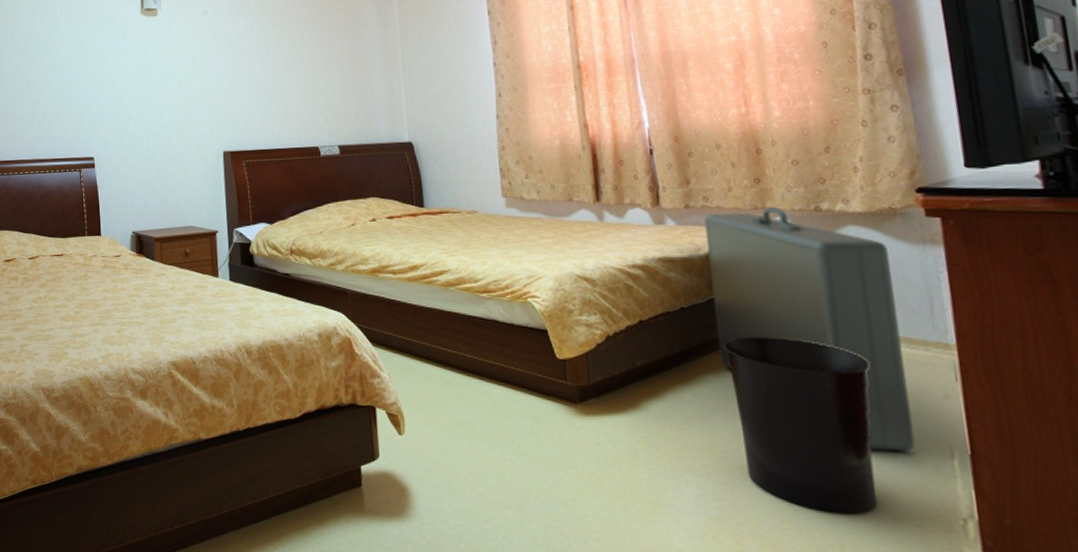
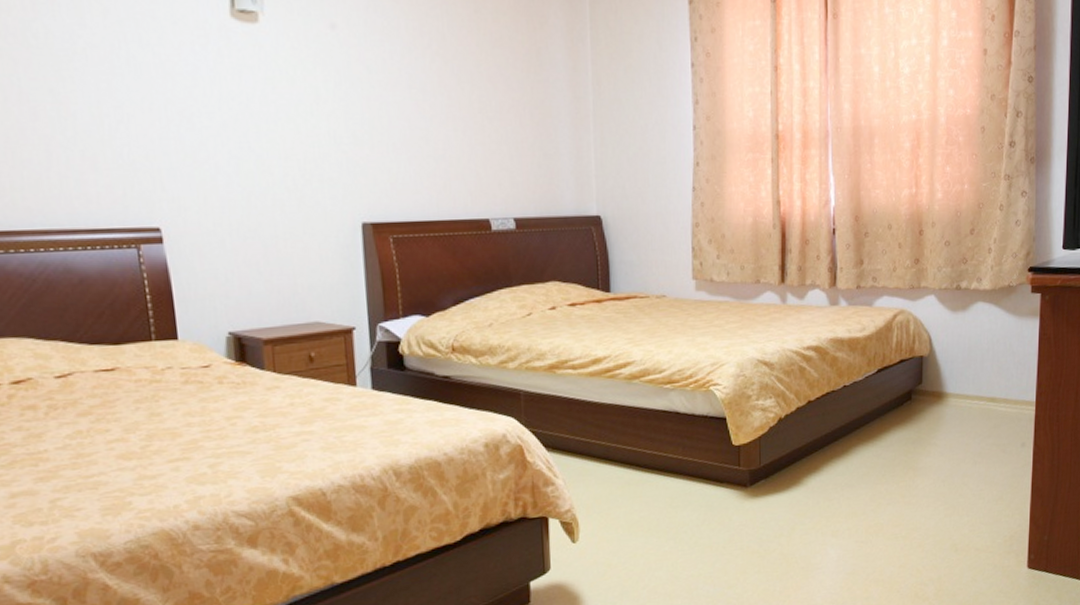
suitcase: present [704,206,916,452] -> none [870,285,1002,496]
waste bin: present [723,337,878,514] -> none [874,406,977,553]

